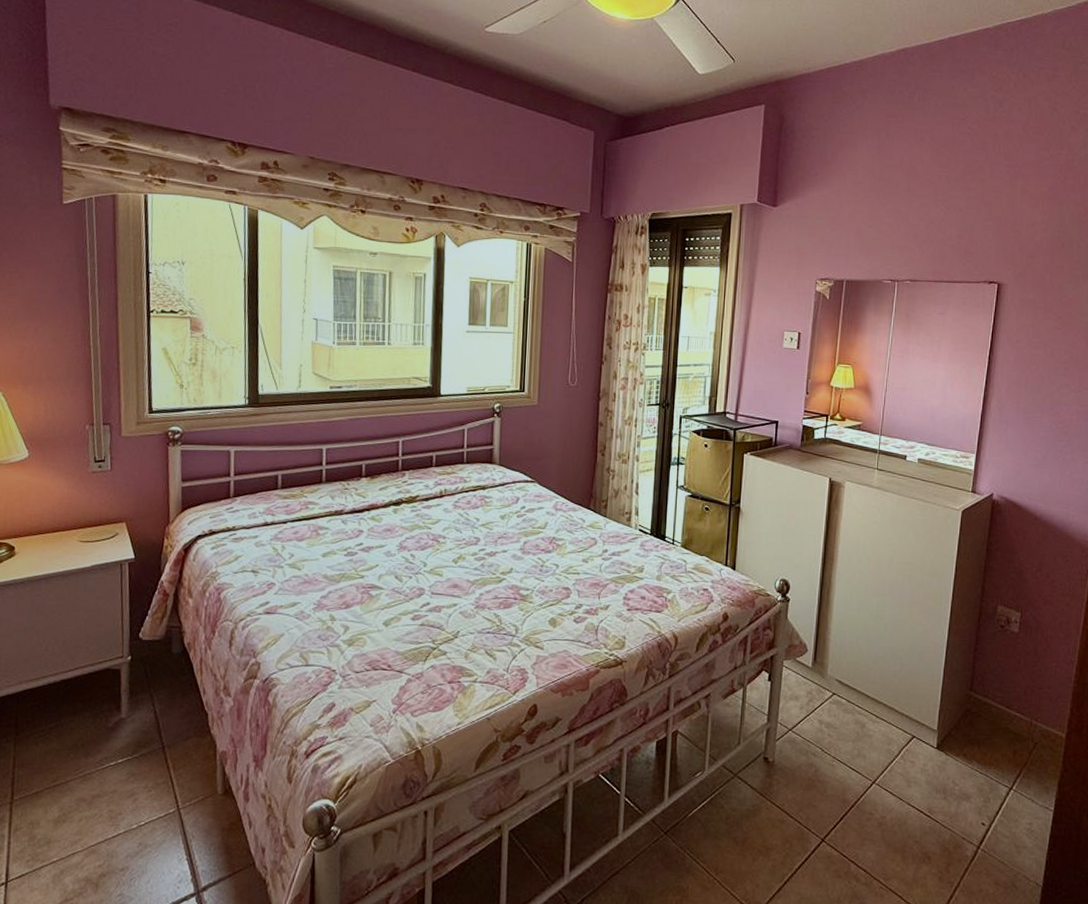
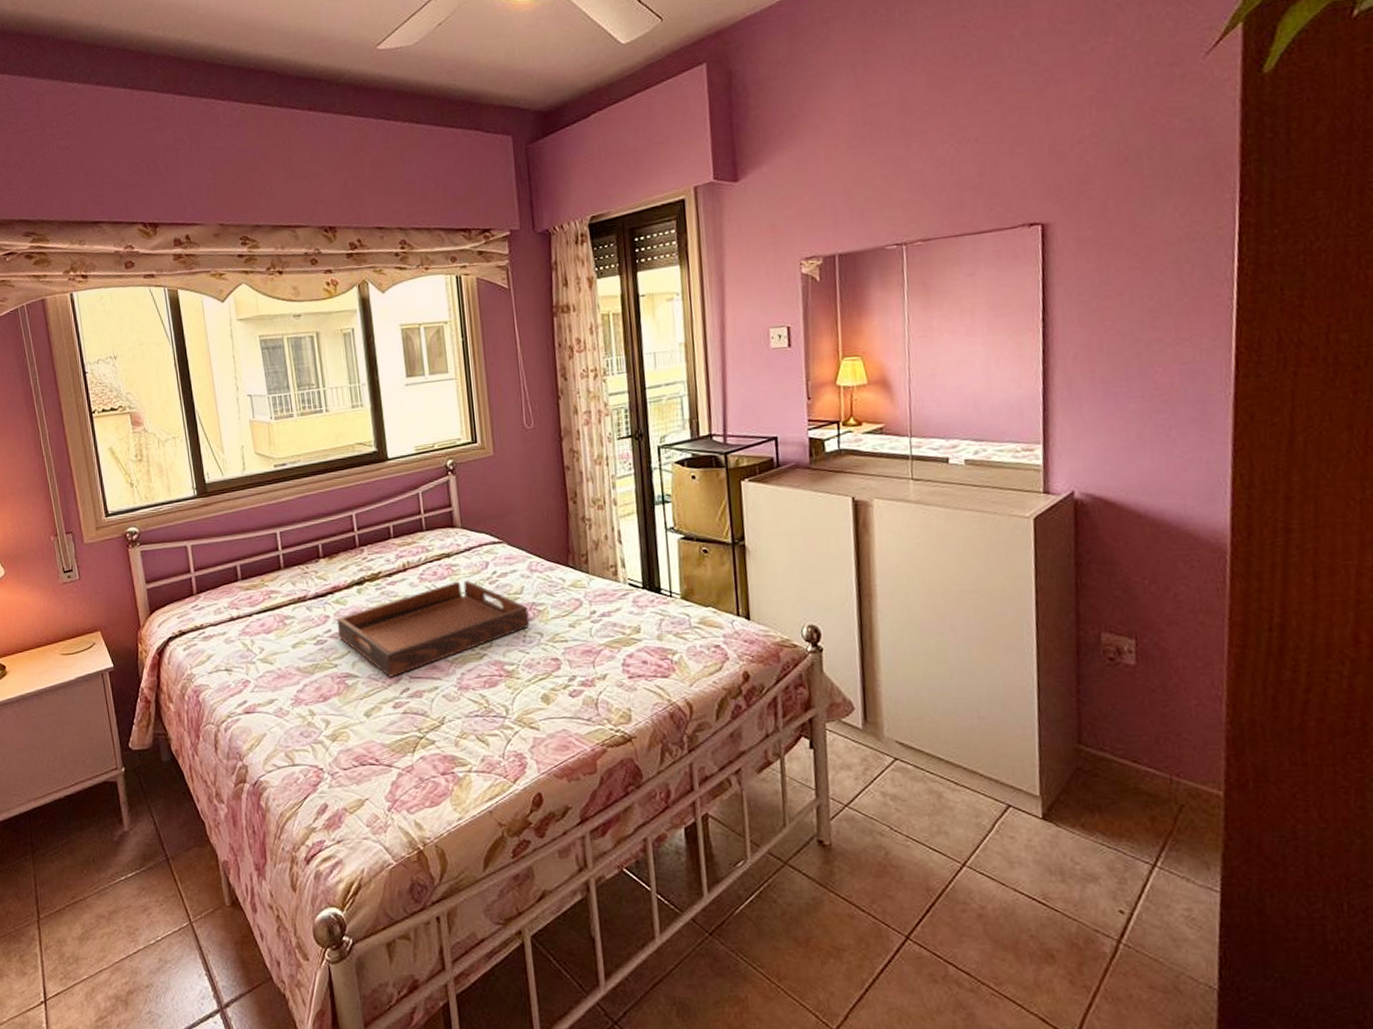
serving tray: none [369,511,549,592] -> present [336,580,530,677]

